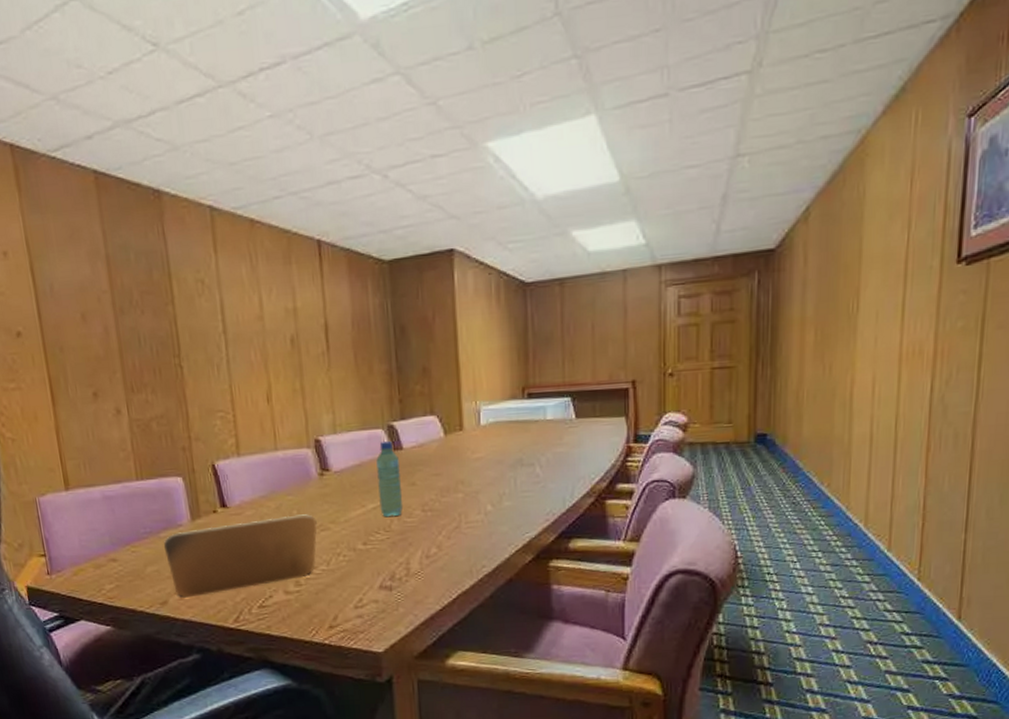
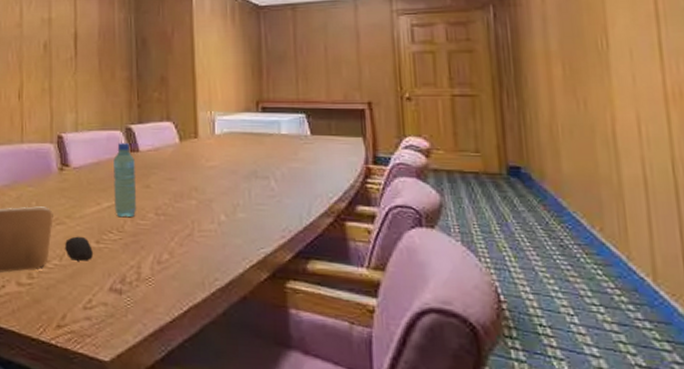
computer mouse: none [331,540,361,564] -> present [65,236,93,261]

